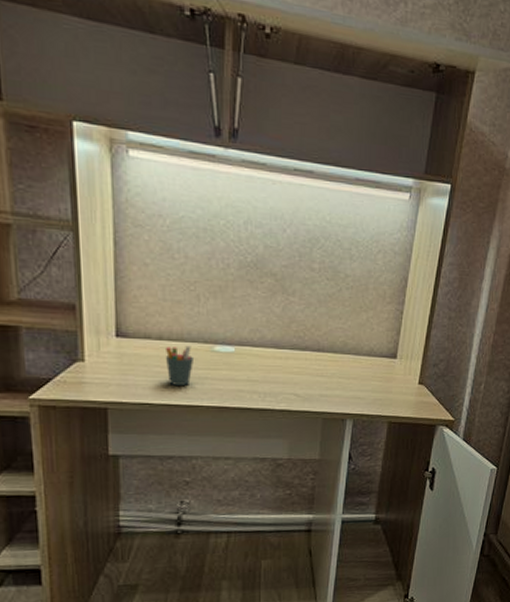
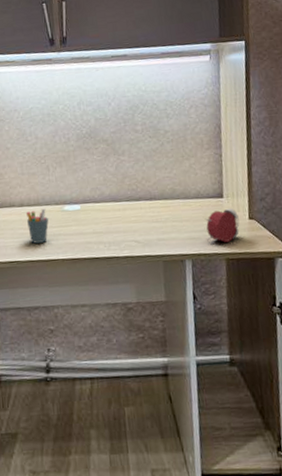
alarm clock: none [372,370,409,405] -> present [204,208,240,242]

